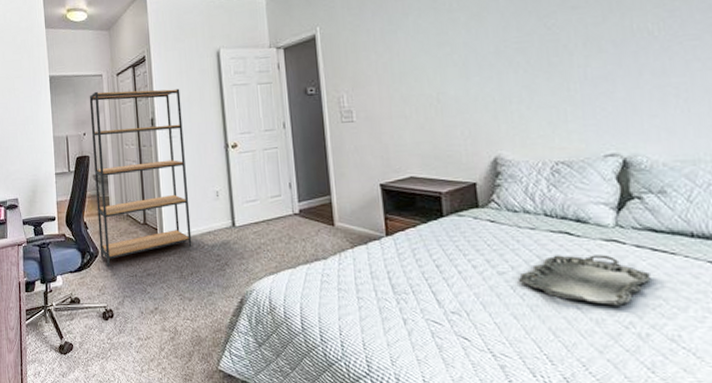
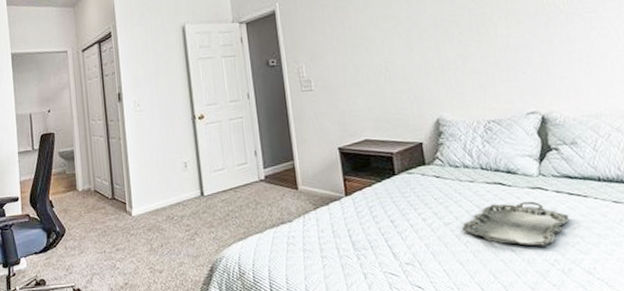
bookshelf: present [89,88,192,267] -> none [53,63,162,245]

